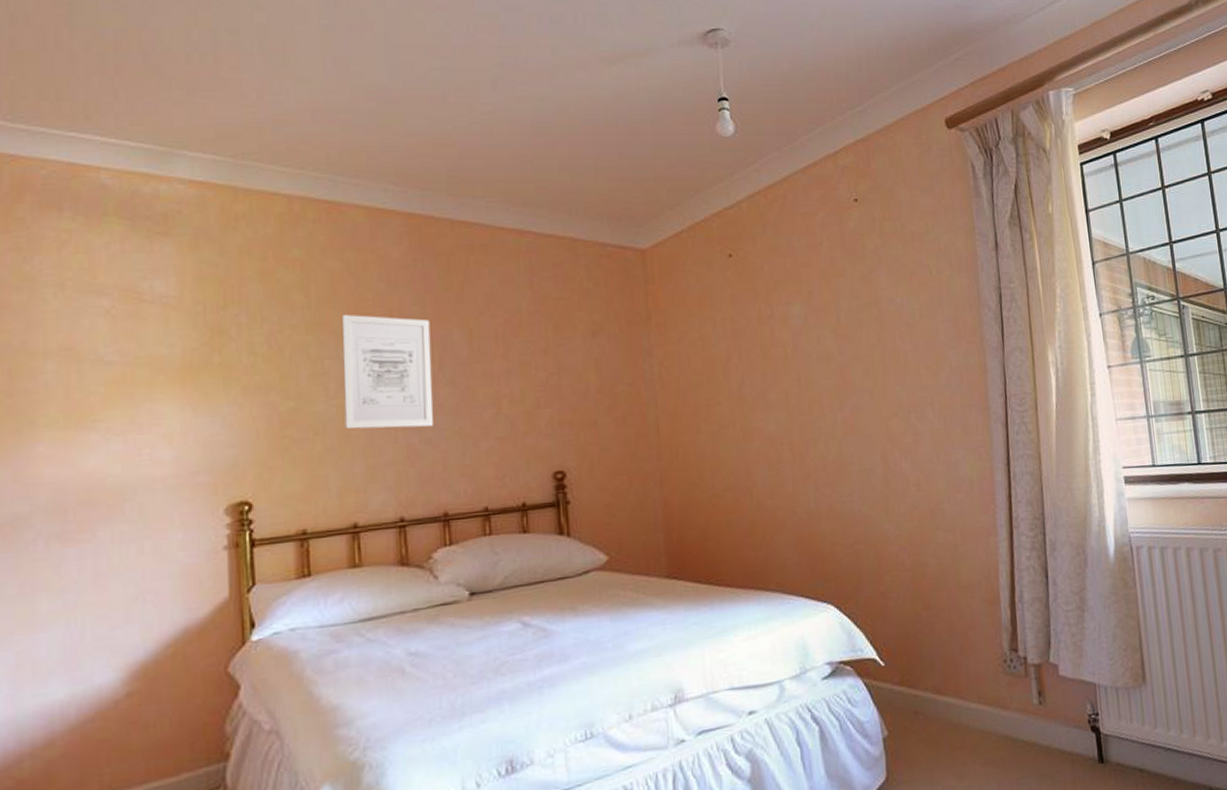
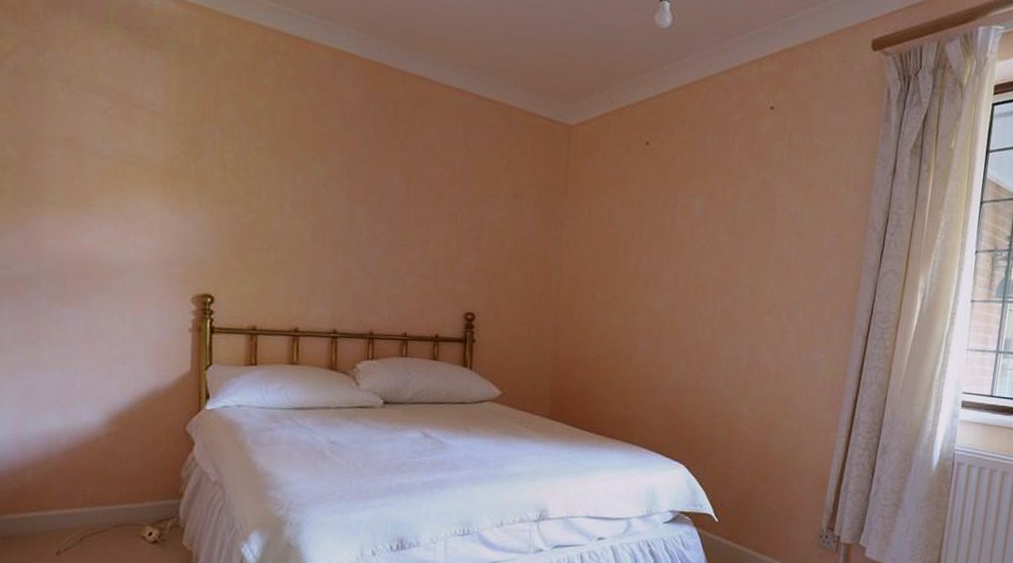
wall art: present [341,315,433,429] -> none [295,145,375,256]

